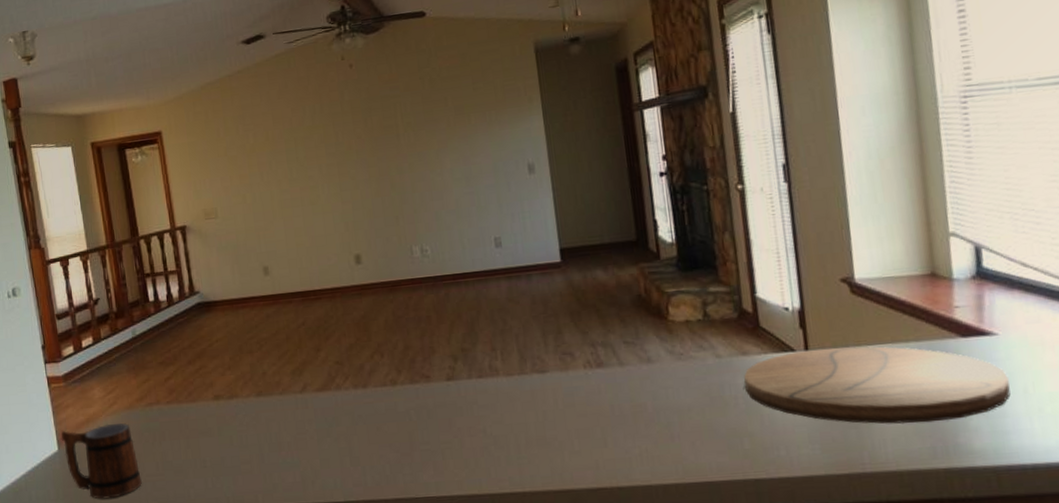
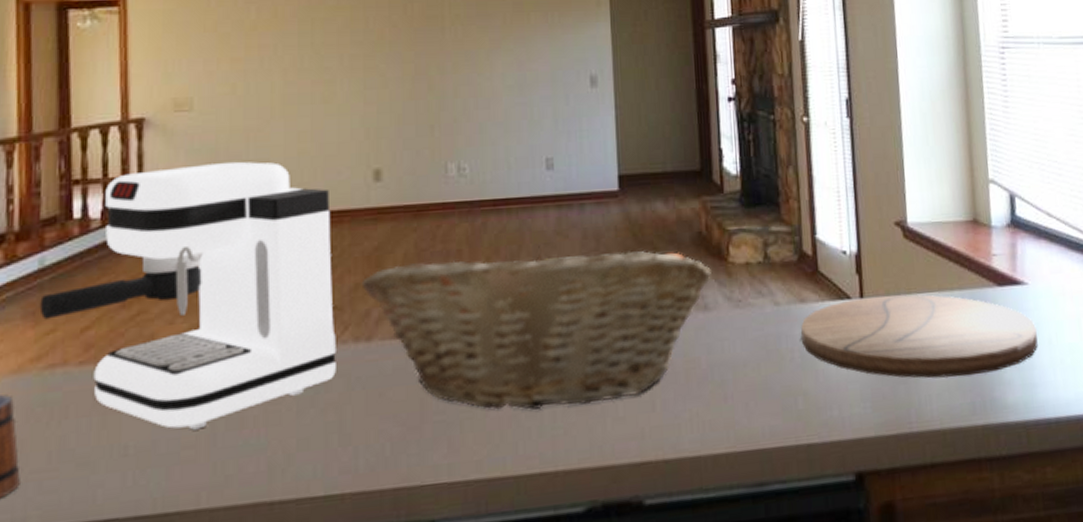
coffee maker: none [136,253,343,451] -> present [39,161,336,430]
fruit basket: none [354,310,653,444] -> present [361,245,711,410]

